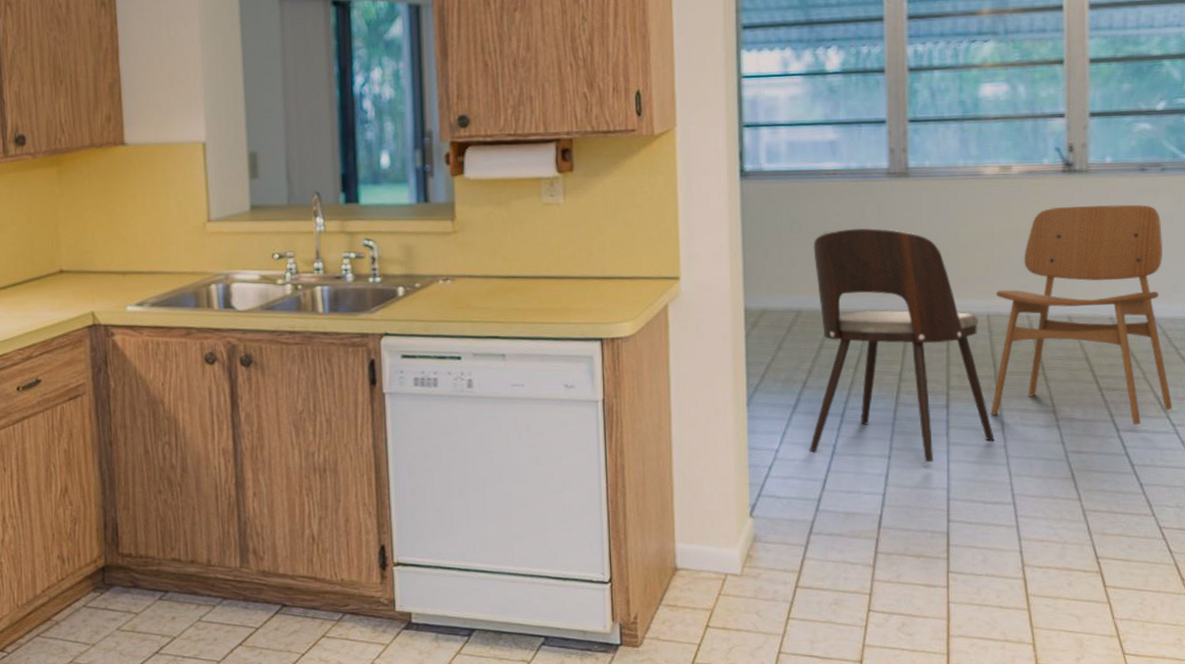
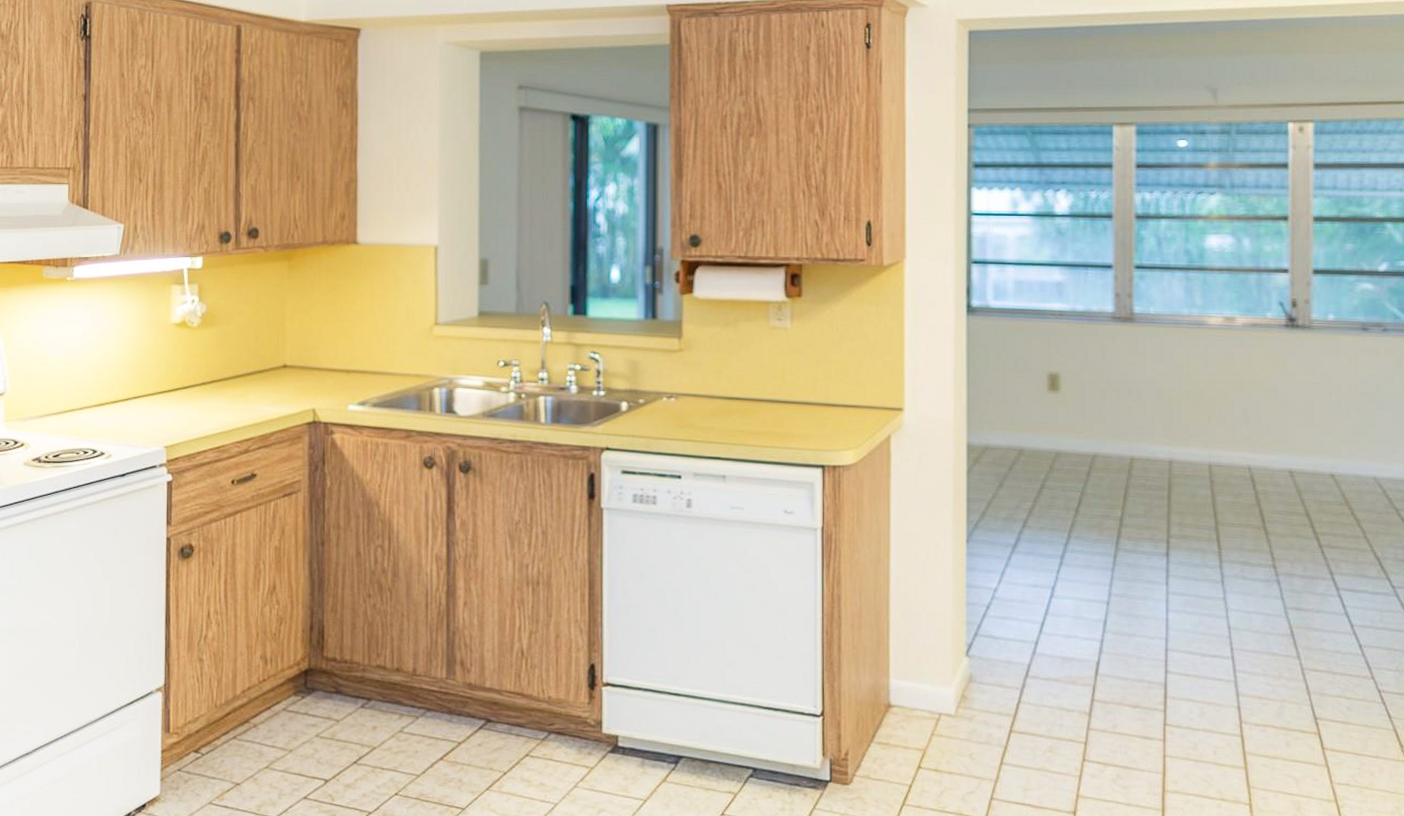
dining chair: present [809,228,994,463] -> none [1028,371,1214,611]
dining chair: present [991,204,1173,425] -> none [1211,360,1393,585]

